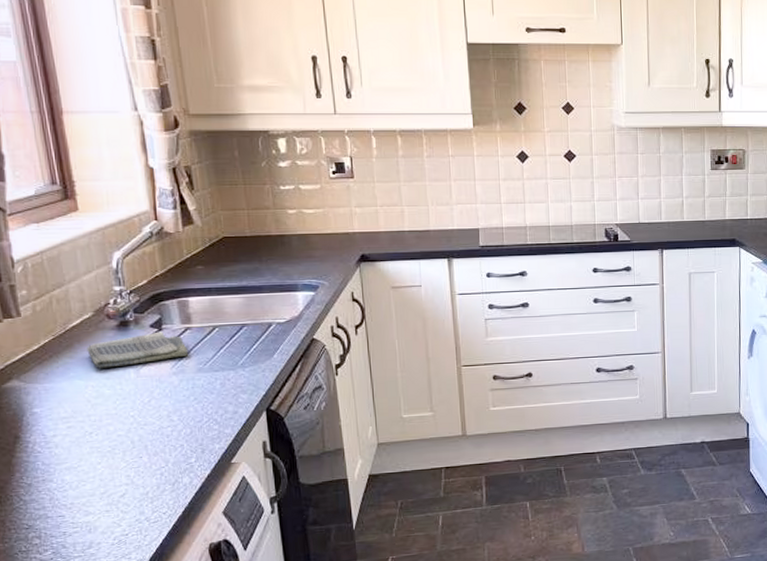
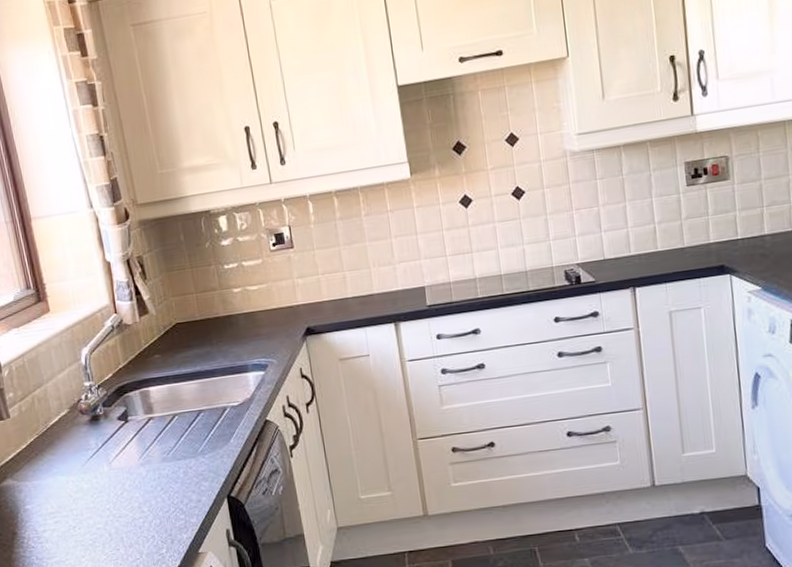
dish towel: present [87,331,188,368] -> none [65,423,152,464]

